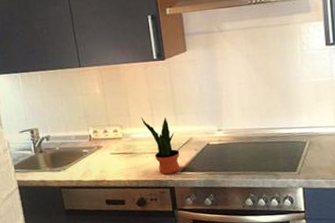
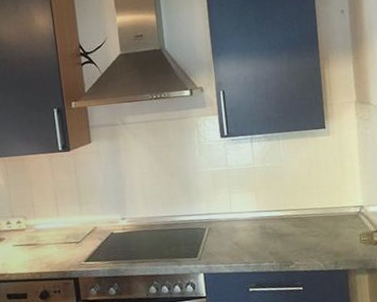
potted plant: present [141,117,180,175] -> none [45,207,84,266]

